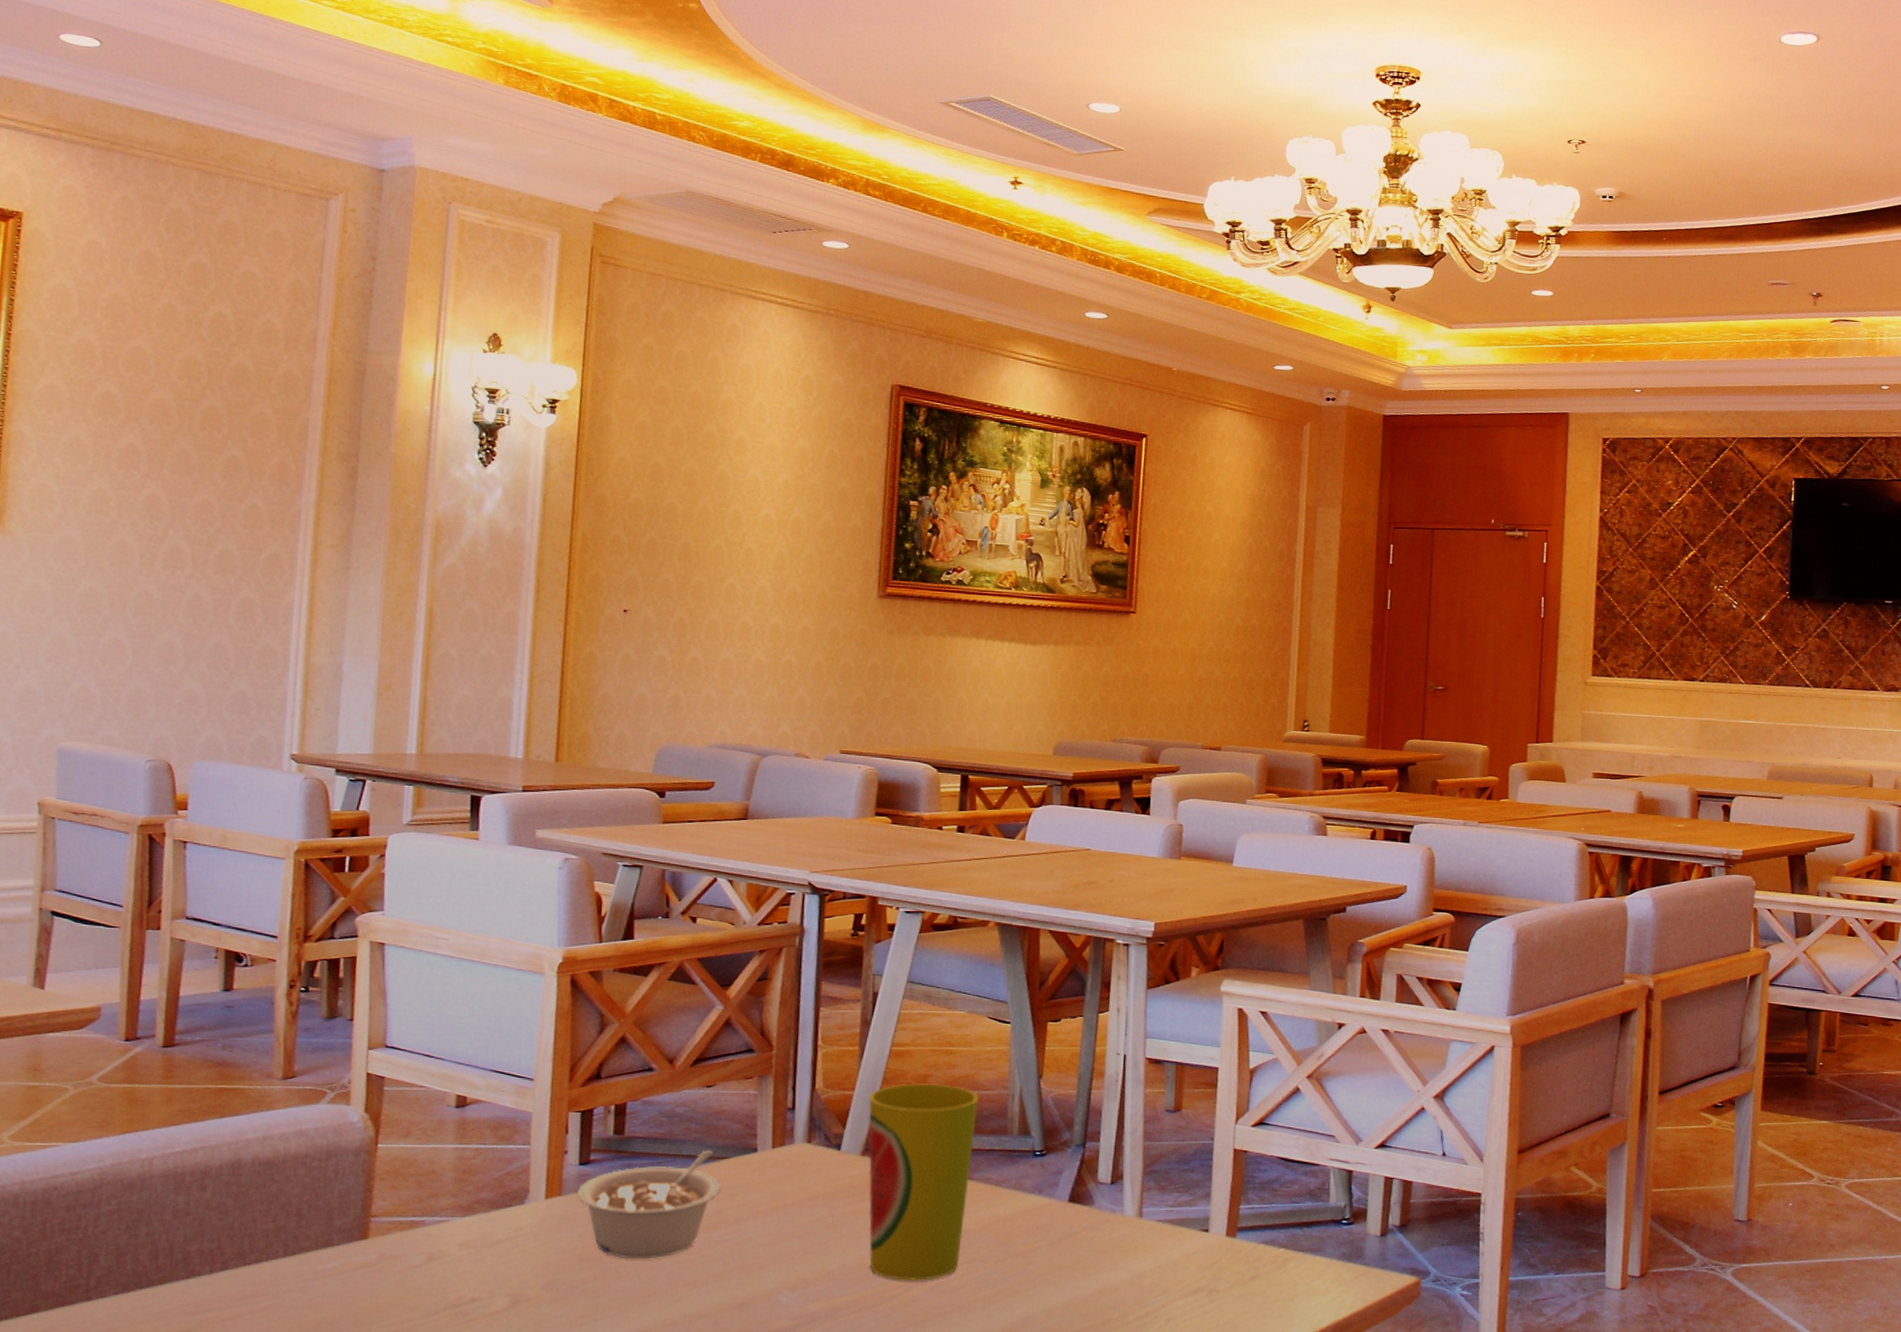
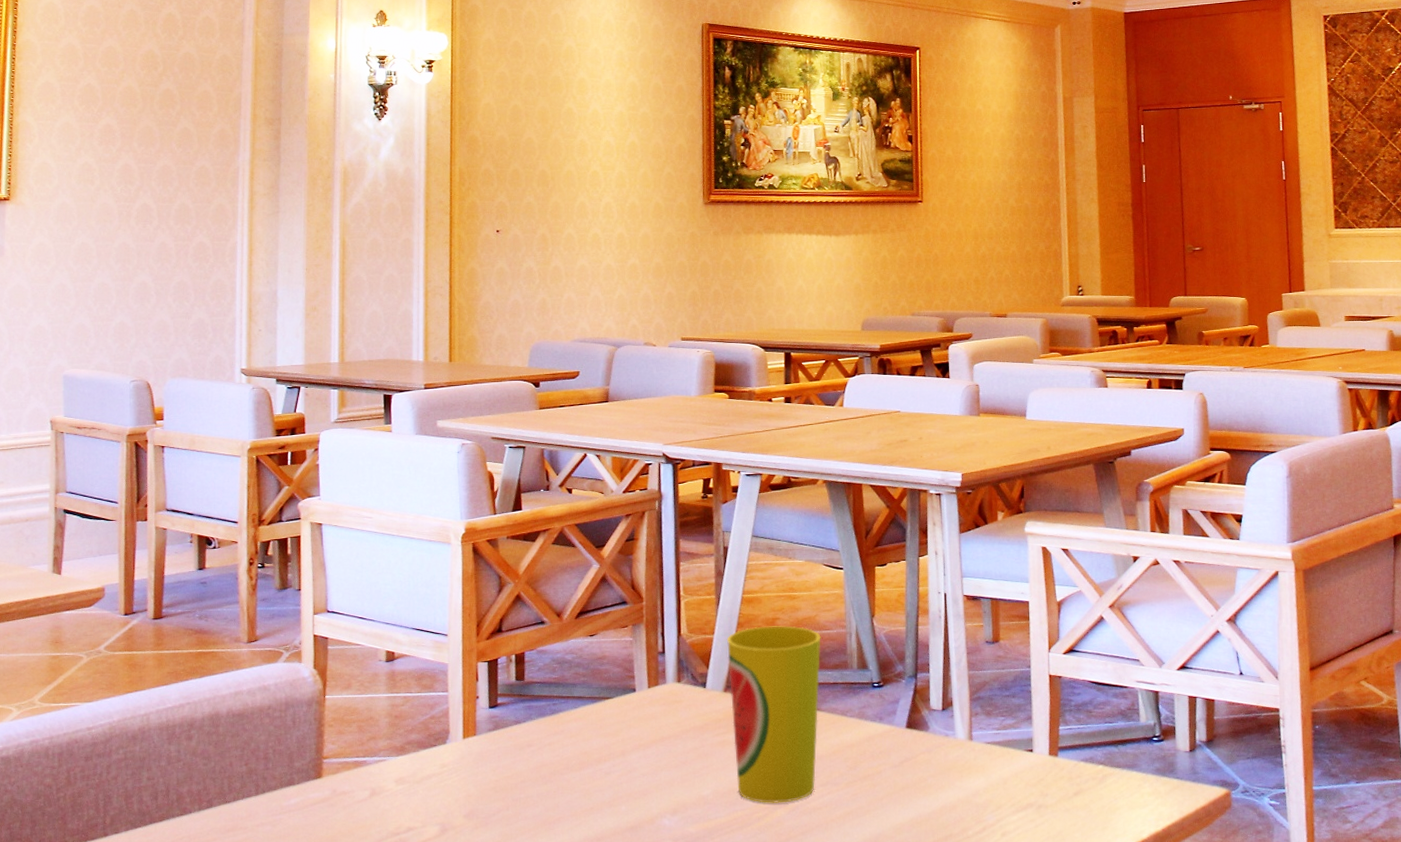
legume: present [576,1150,721,1259] -> none [488,691,607,790]

